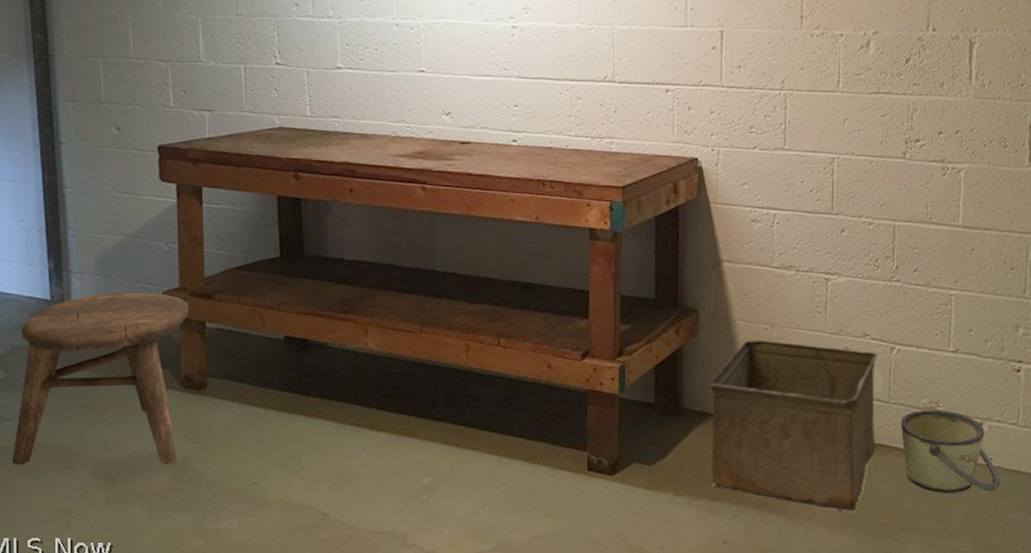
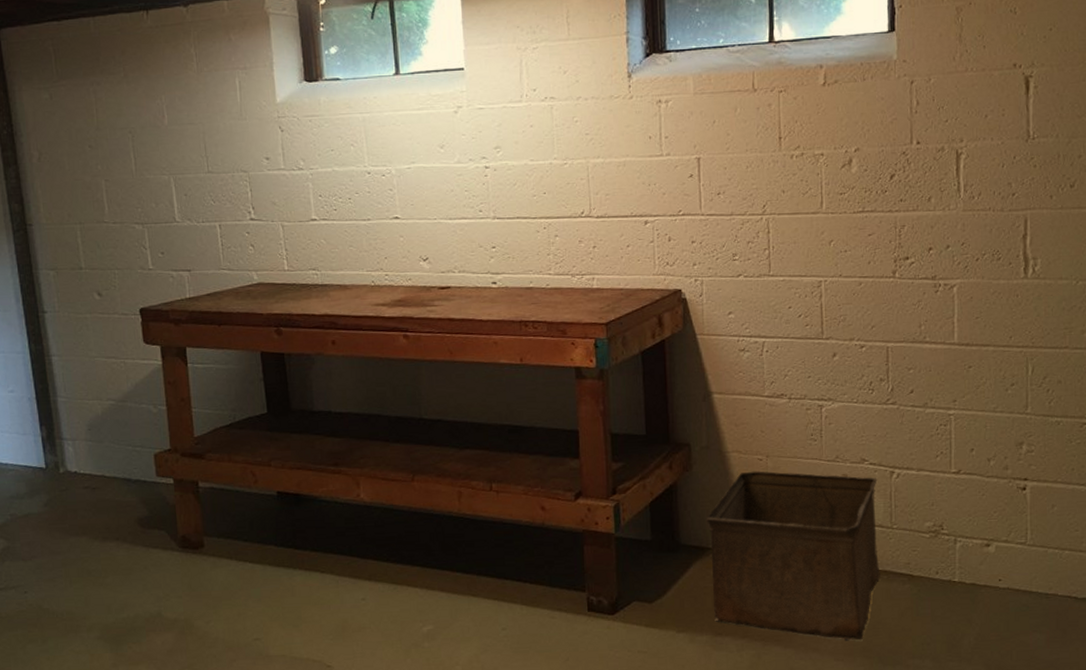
stool: present [11,292,189,465] -> none [19,455,182,632]
bucket: present [900,410,1000,493] -> none [904,533,1011,617]

